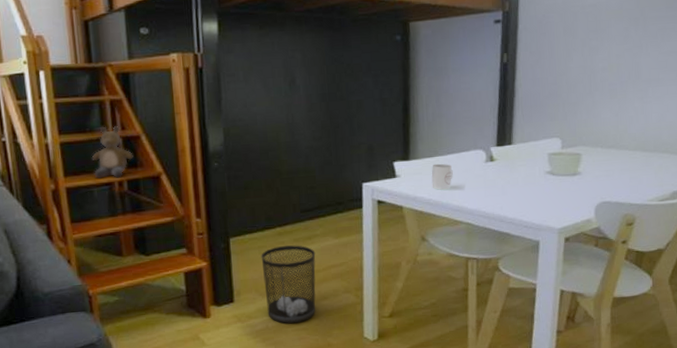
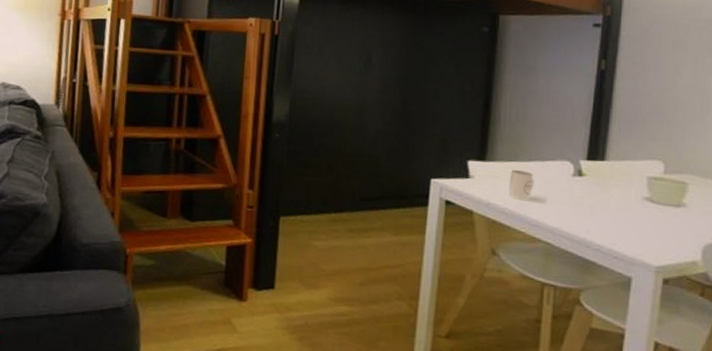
bear: present [92,126,133,179] -> none [154,81,196,135]
waste bin: present [261,245,316,324] -> none [309,234,370,326]

